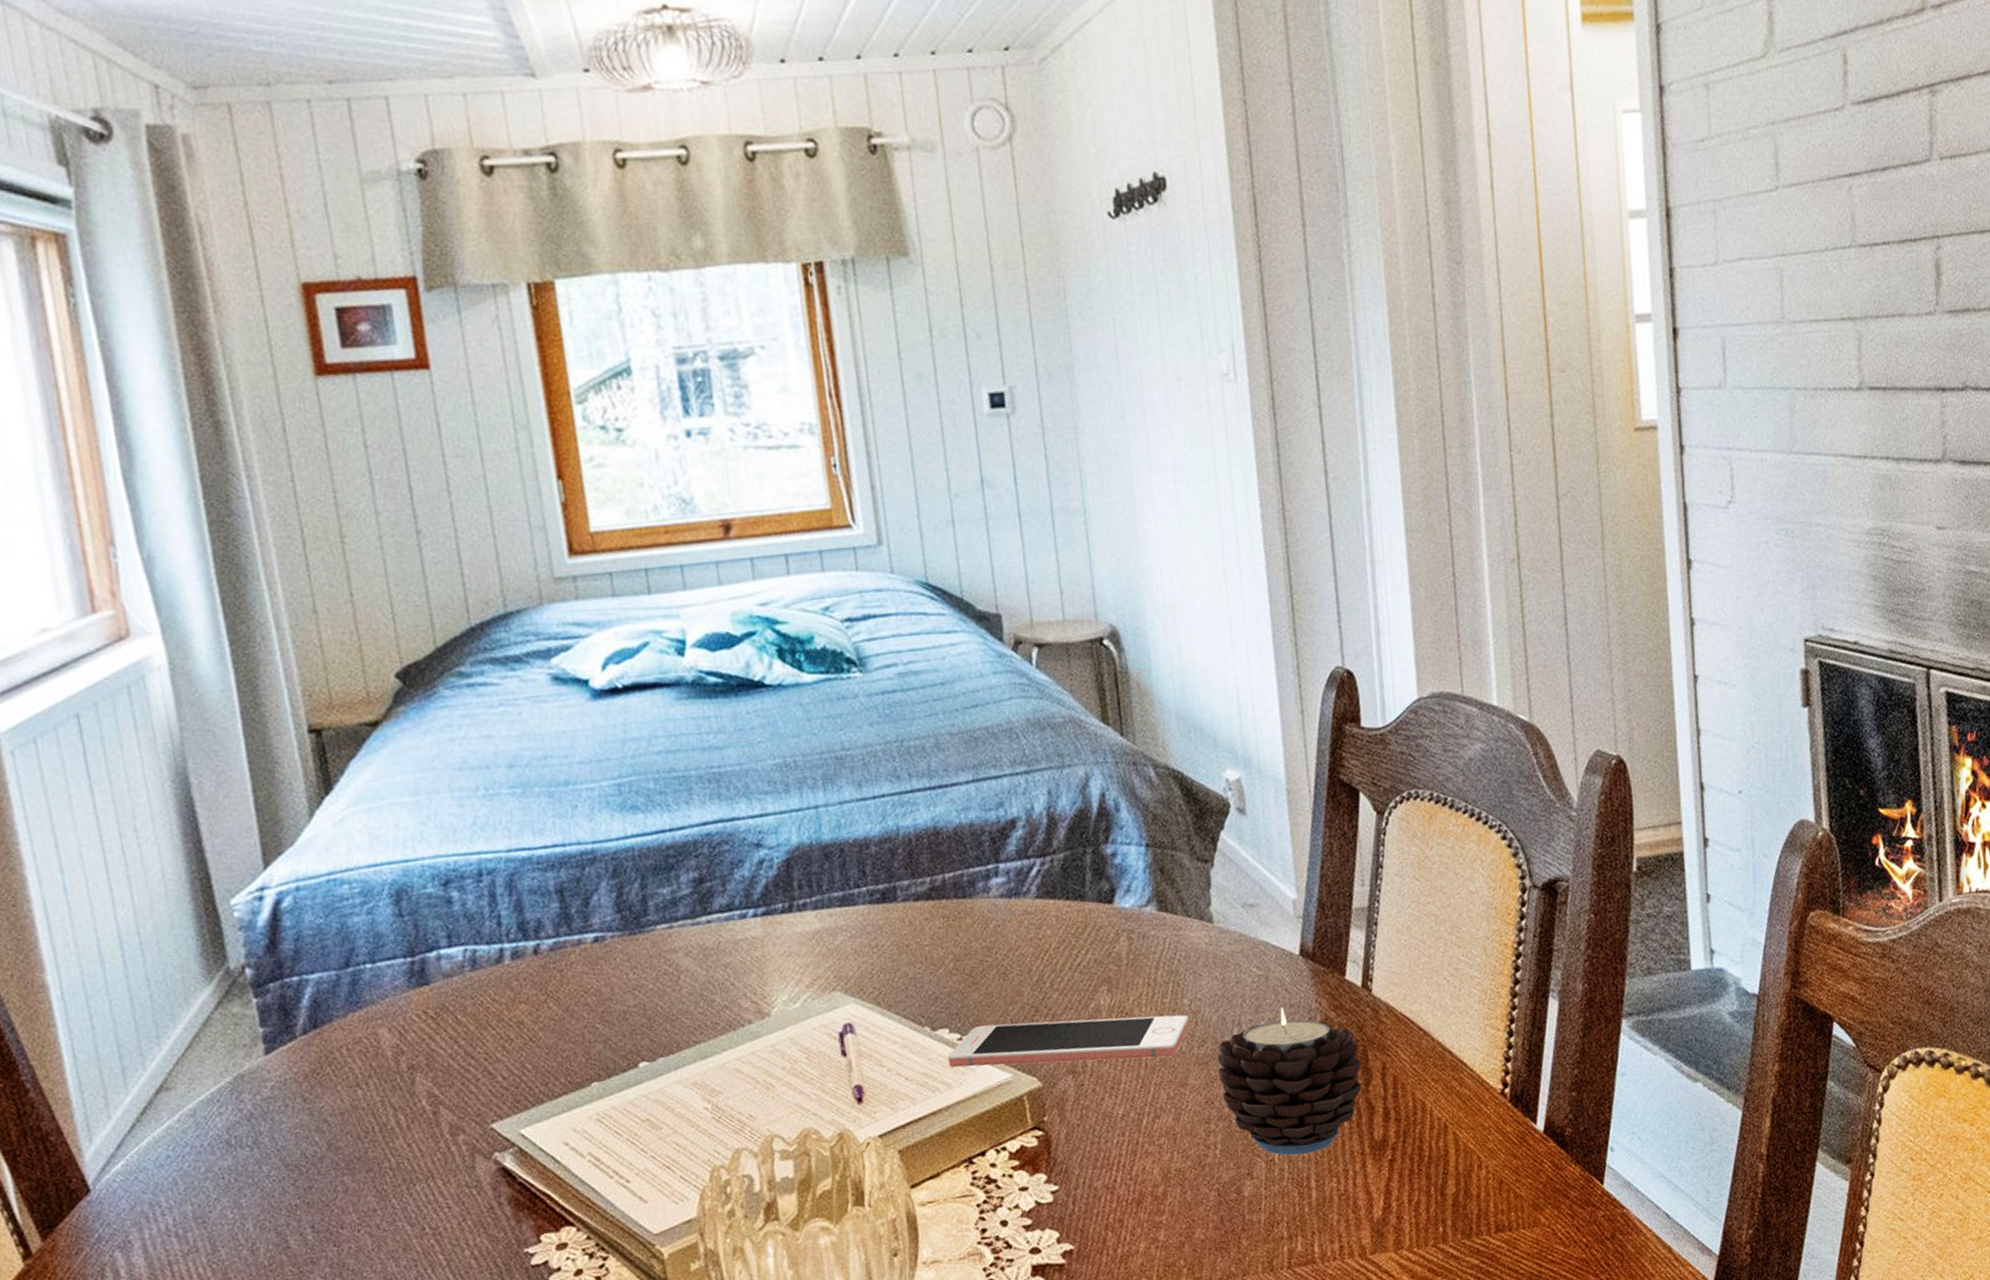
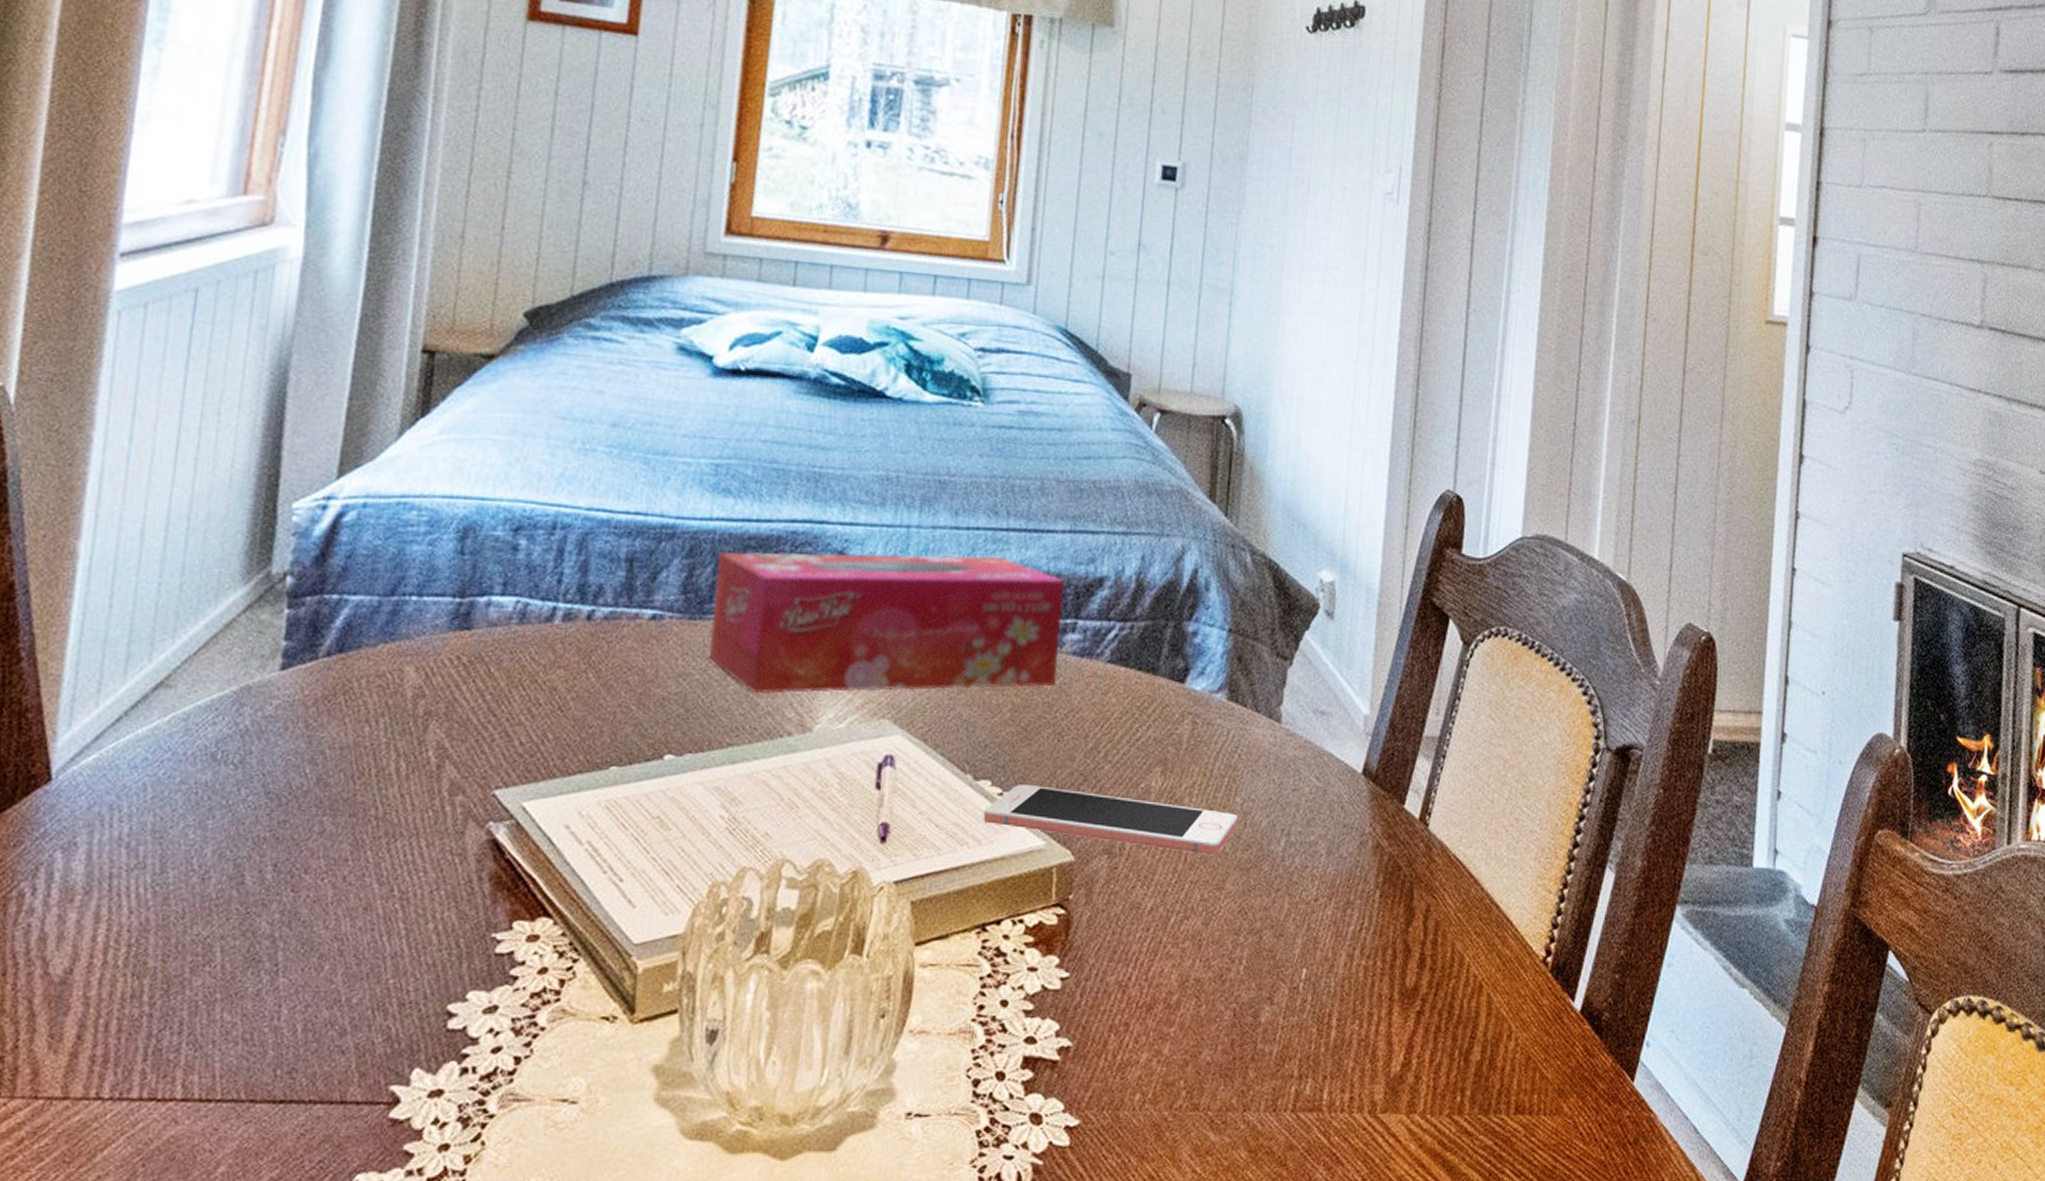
tissue box: none [641,818,991,991] -> present [708,551,1065,694]
candle: present [1217,1007,1362,1156] -> none [1257,824,1406,989]

